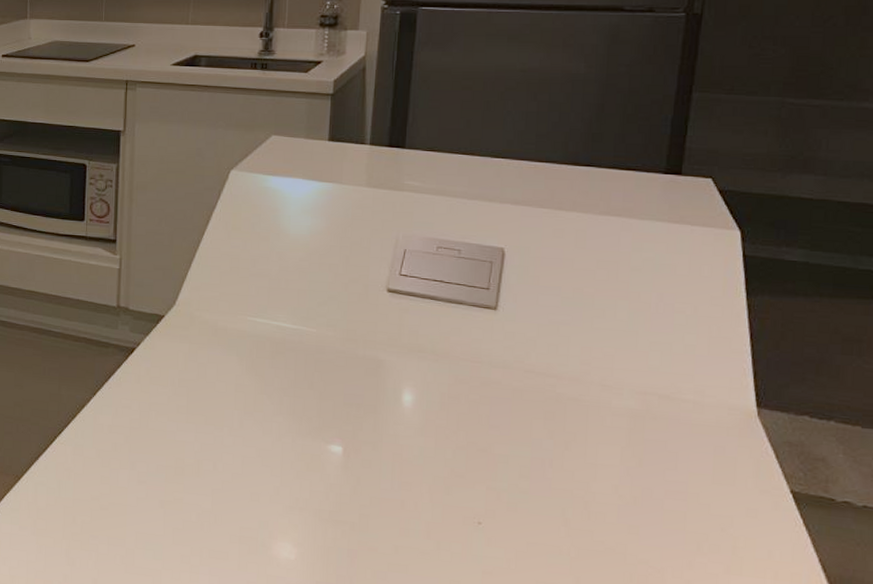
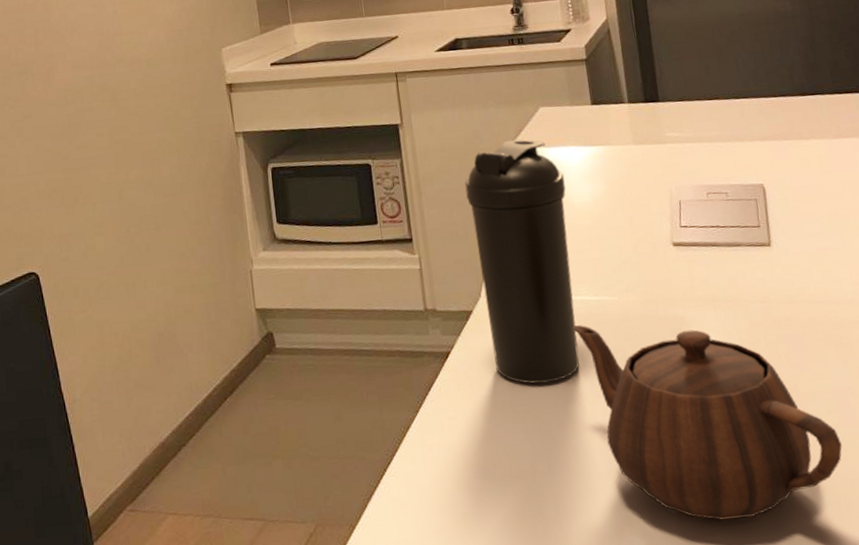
water bottle: none [178,163,284,394] -> present [464,139,580,384]
teapot: none [264,347,527,553] -> present [573,324,843,521]

